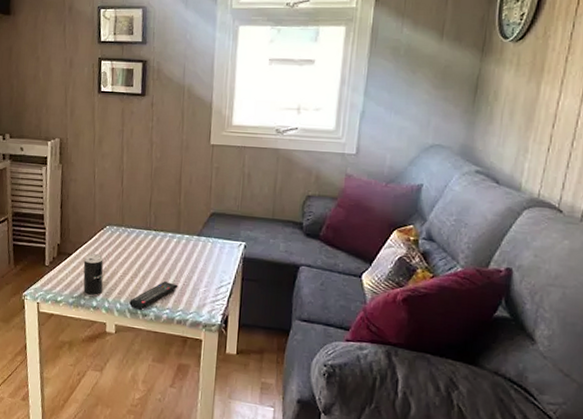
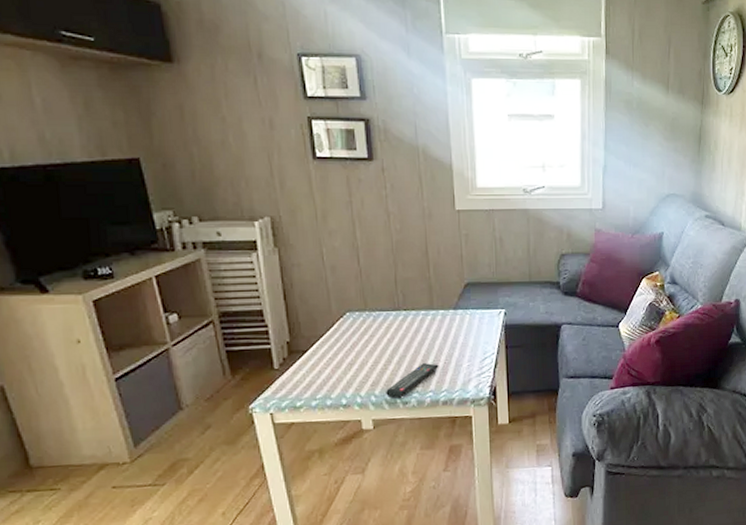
beverage can: present [83,253,104,297] -> none [323,346,353,394]

